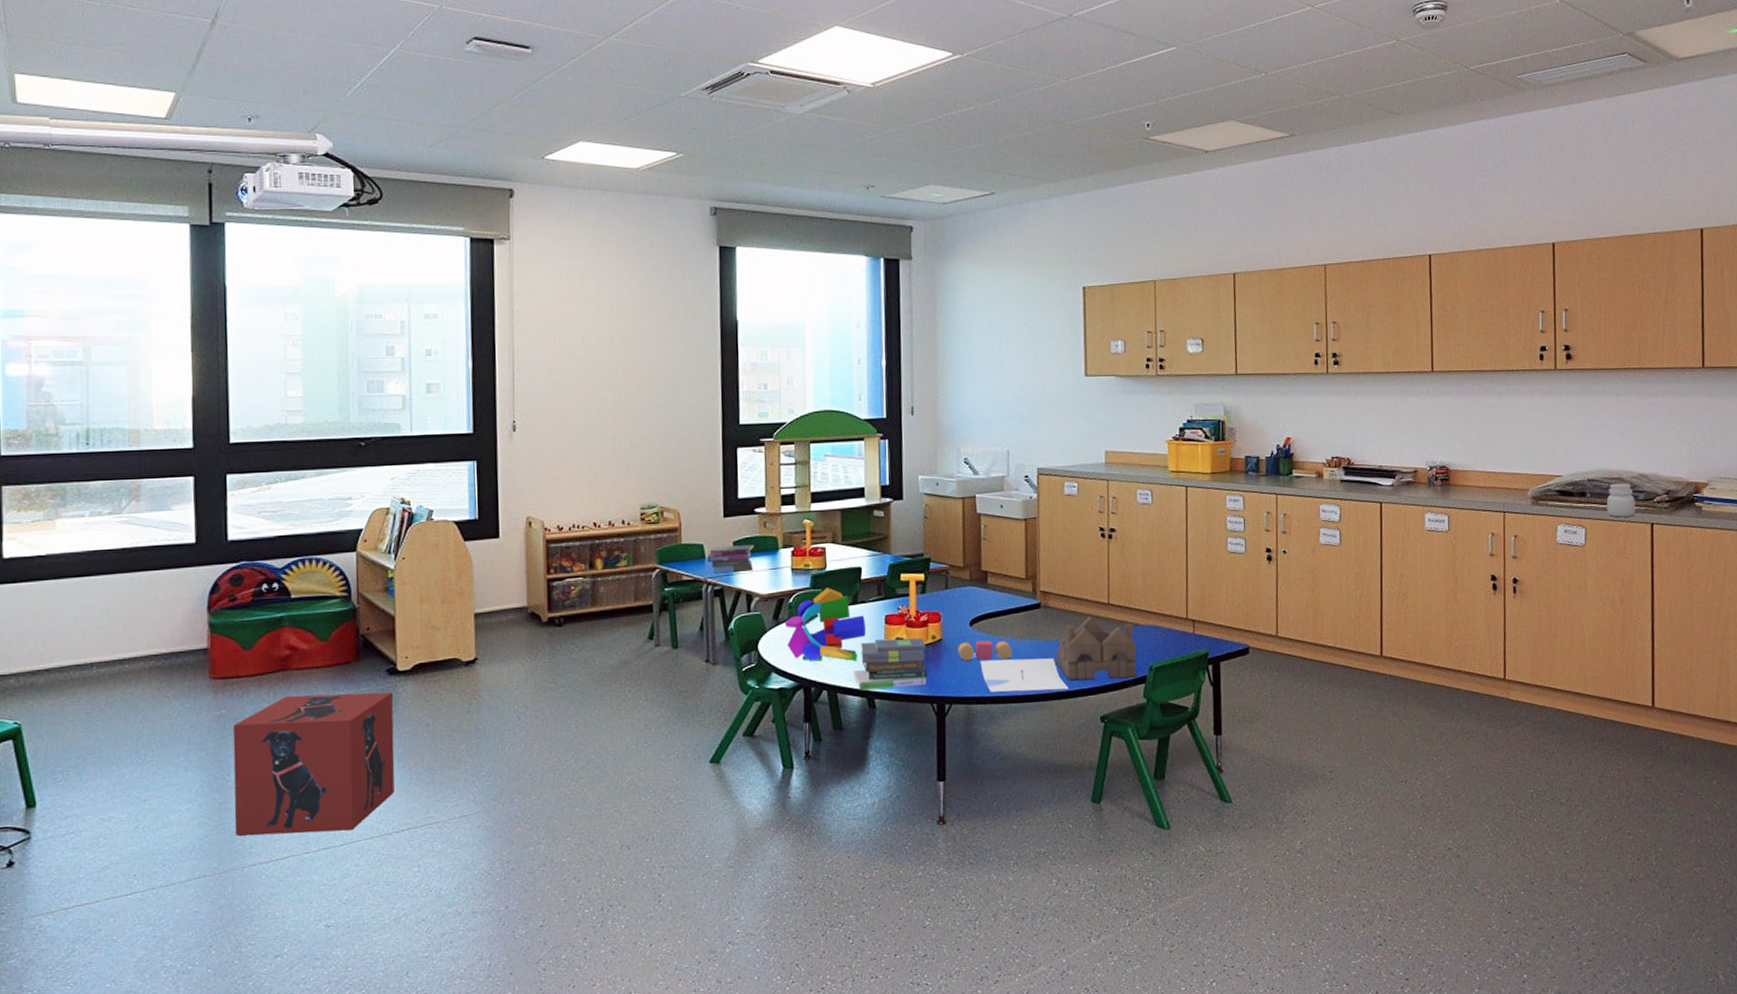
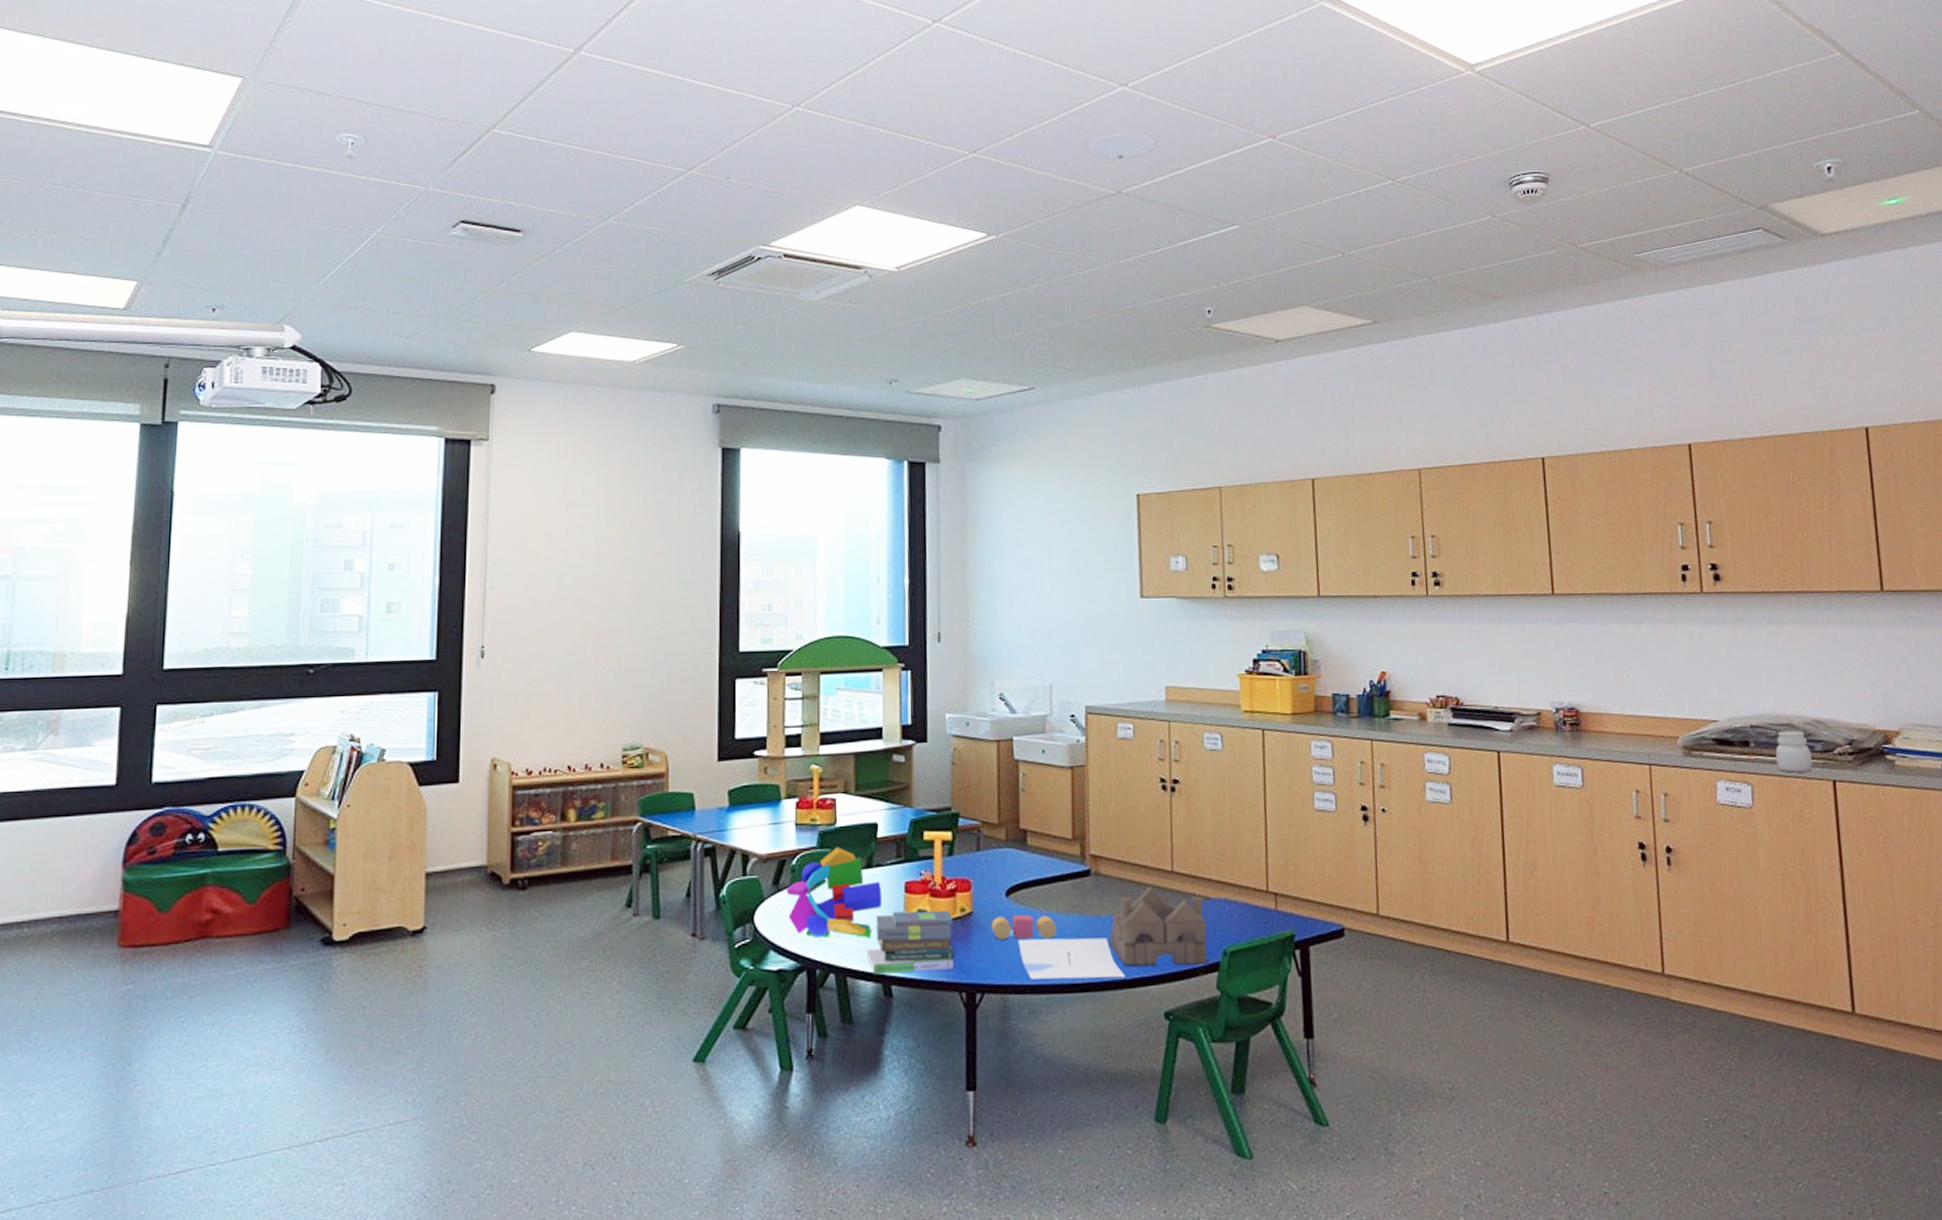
storage box: present [232,692,395,836] -> none [131,966,325,1141]
books: present [707,545,754,574] -> none [697,794,752,829]

